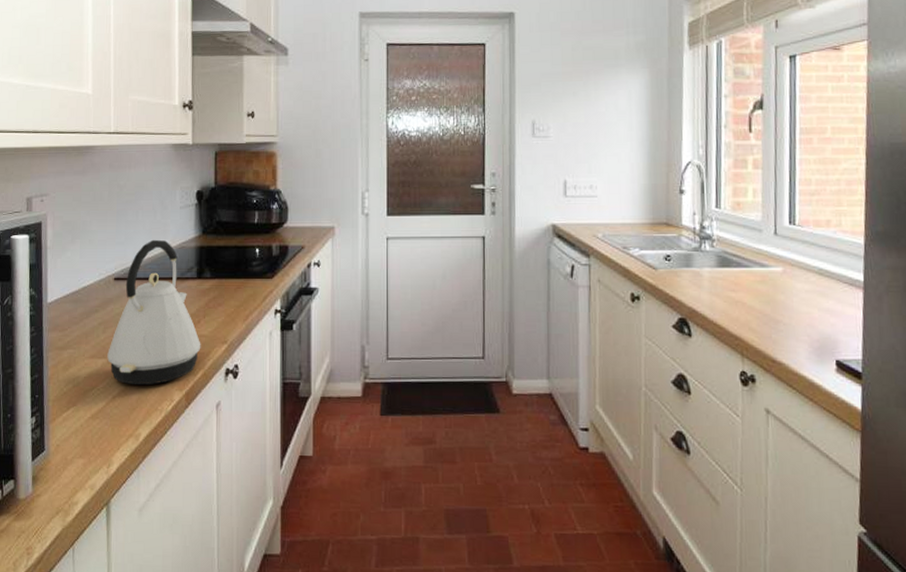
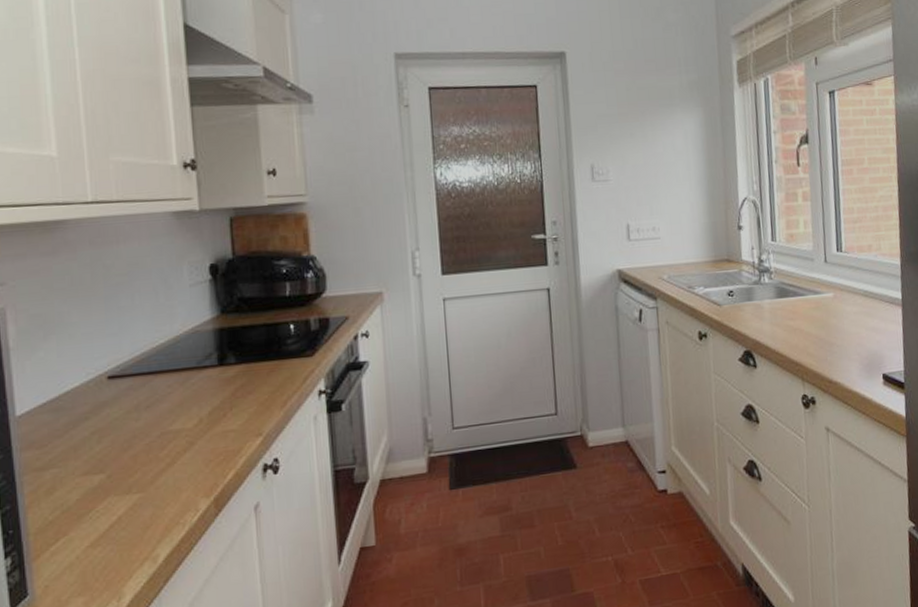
kettle: present [107,239,201,386] -> none [106,325,230,500]

